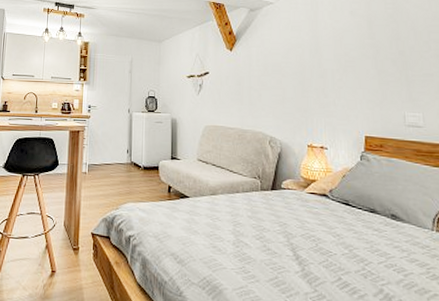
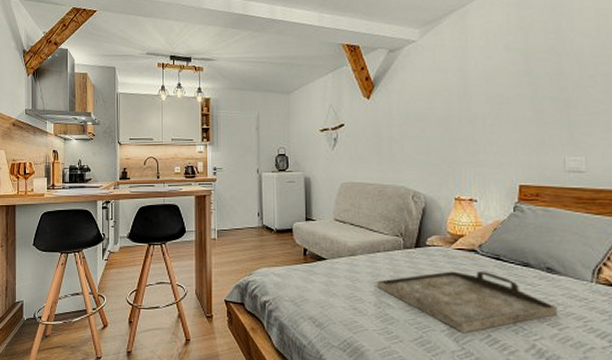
serving tray: none [235,214,402,276] -> present [376,271,557,334]

